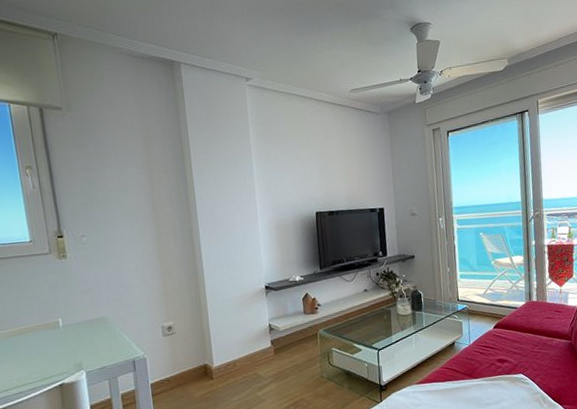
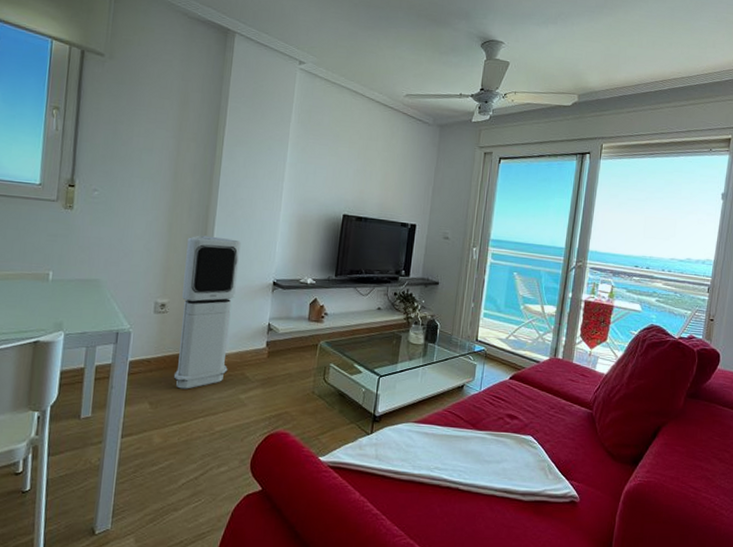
air purifier: none [179,255,242,399] -> present [173,235,241,389]

